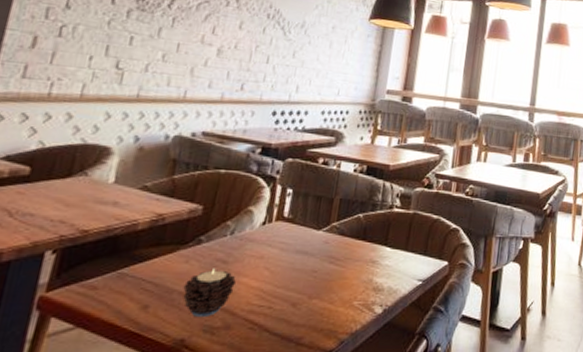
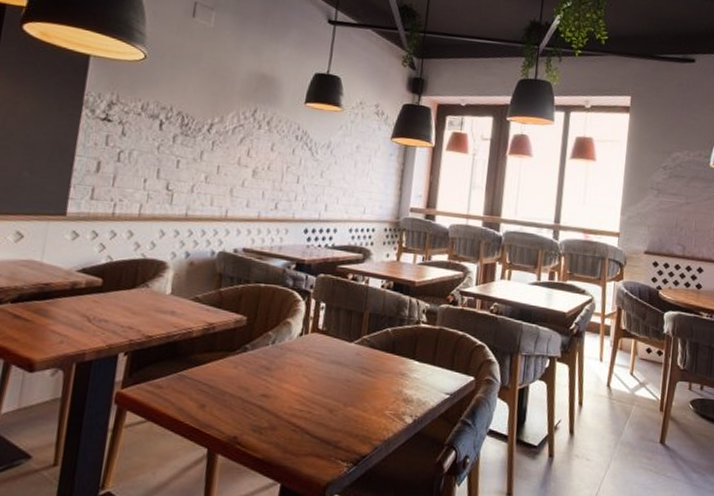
candle: present [183,268,236,318] -> none [234,374,279,418]

